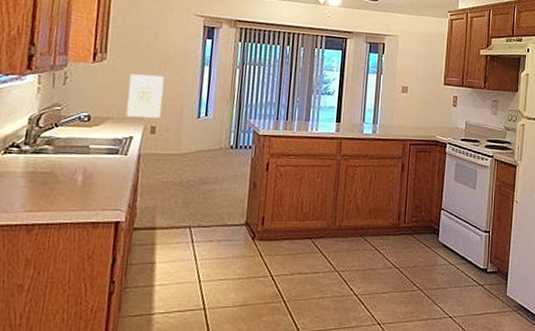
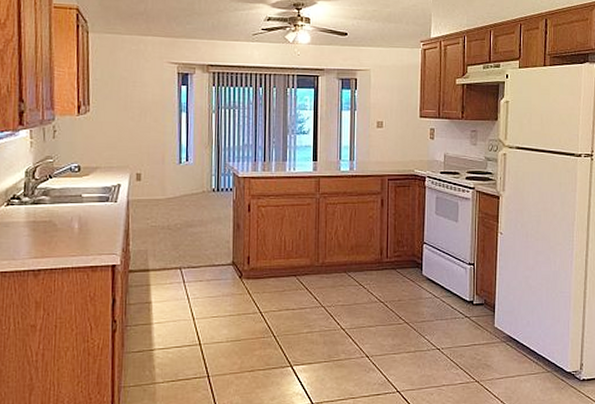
wall art: present [126,74,165,118] -> none [112,124,145,166]

